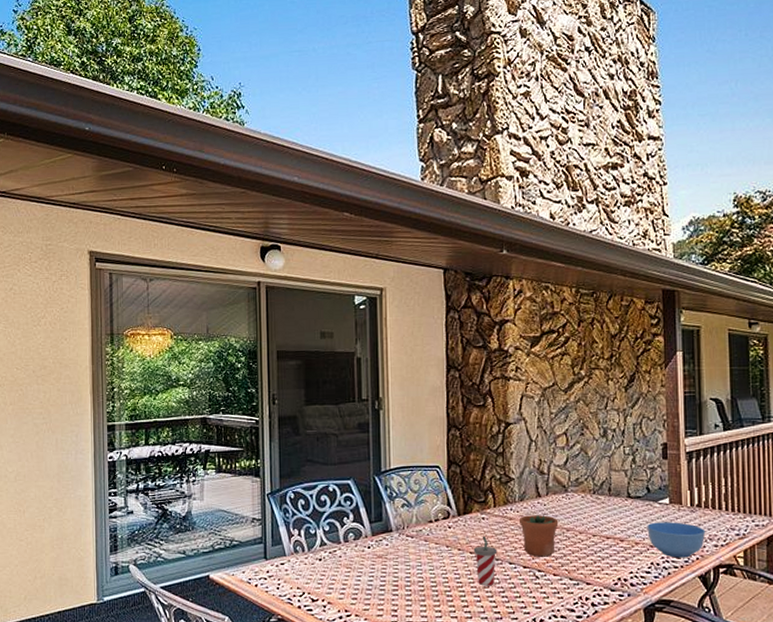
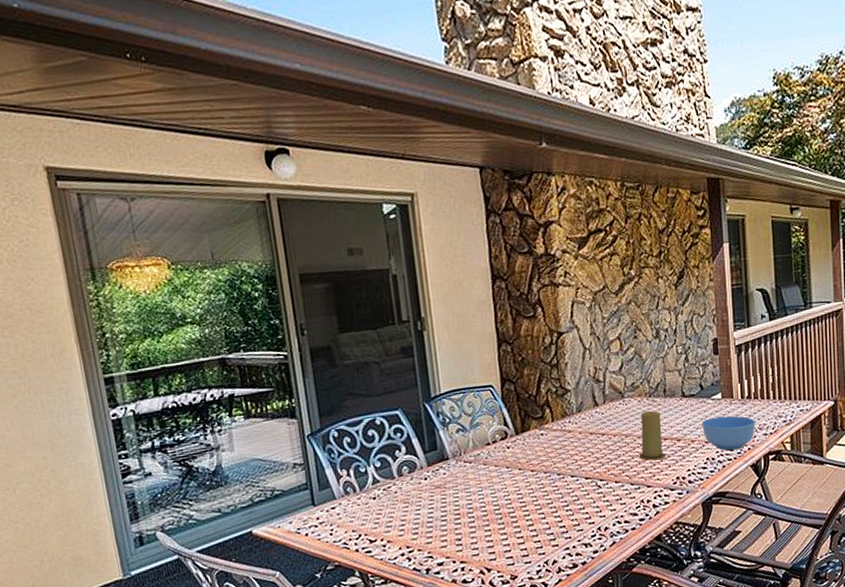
beverage cup: present [473,536,497,586] -> none [534,452,559,503]
planter: present [518,515,559,557] -> none [577,423,617,467]
candle: none [579,507,608,558] -> present [638,410,666,461]

